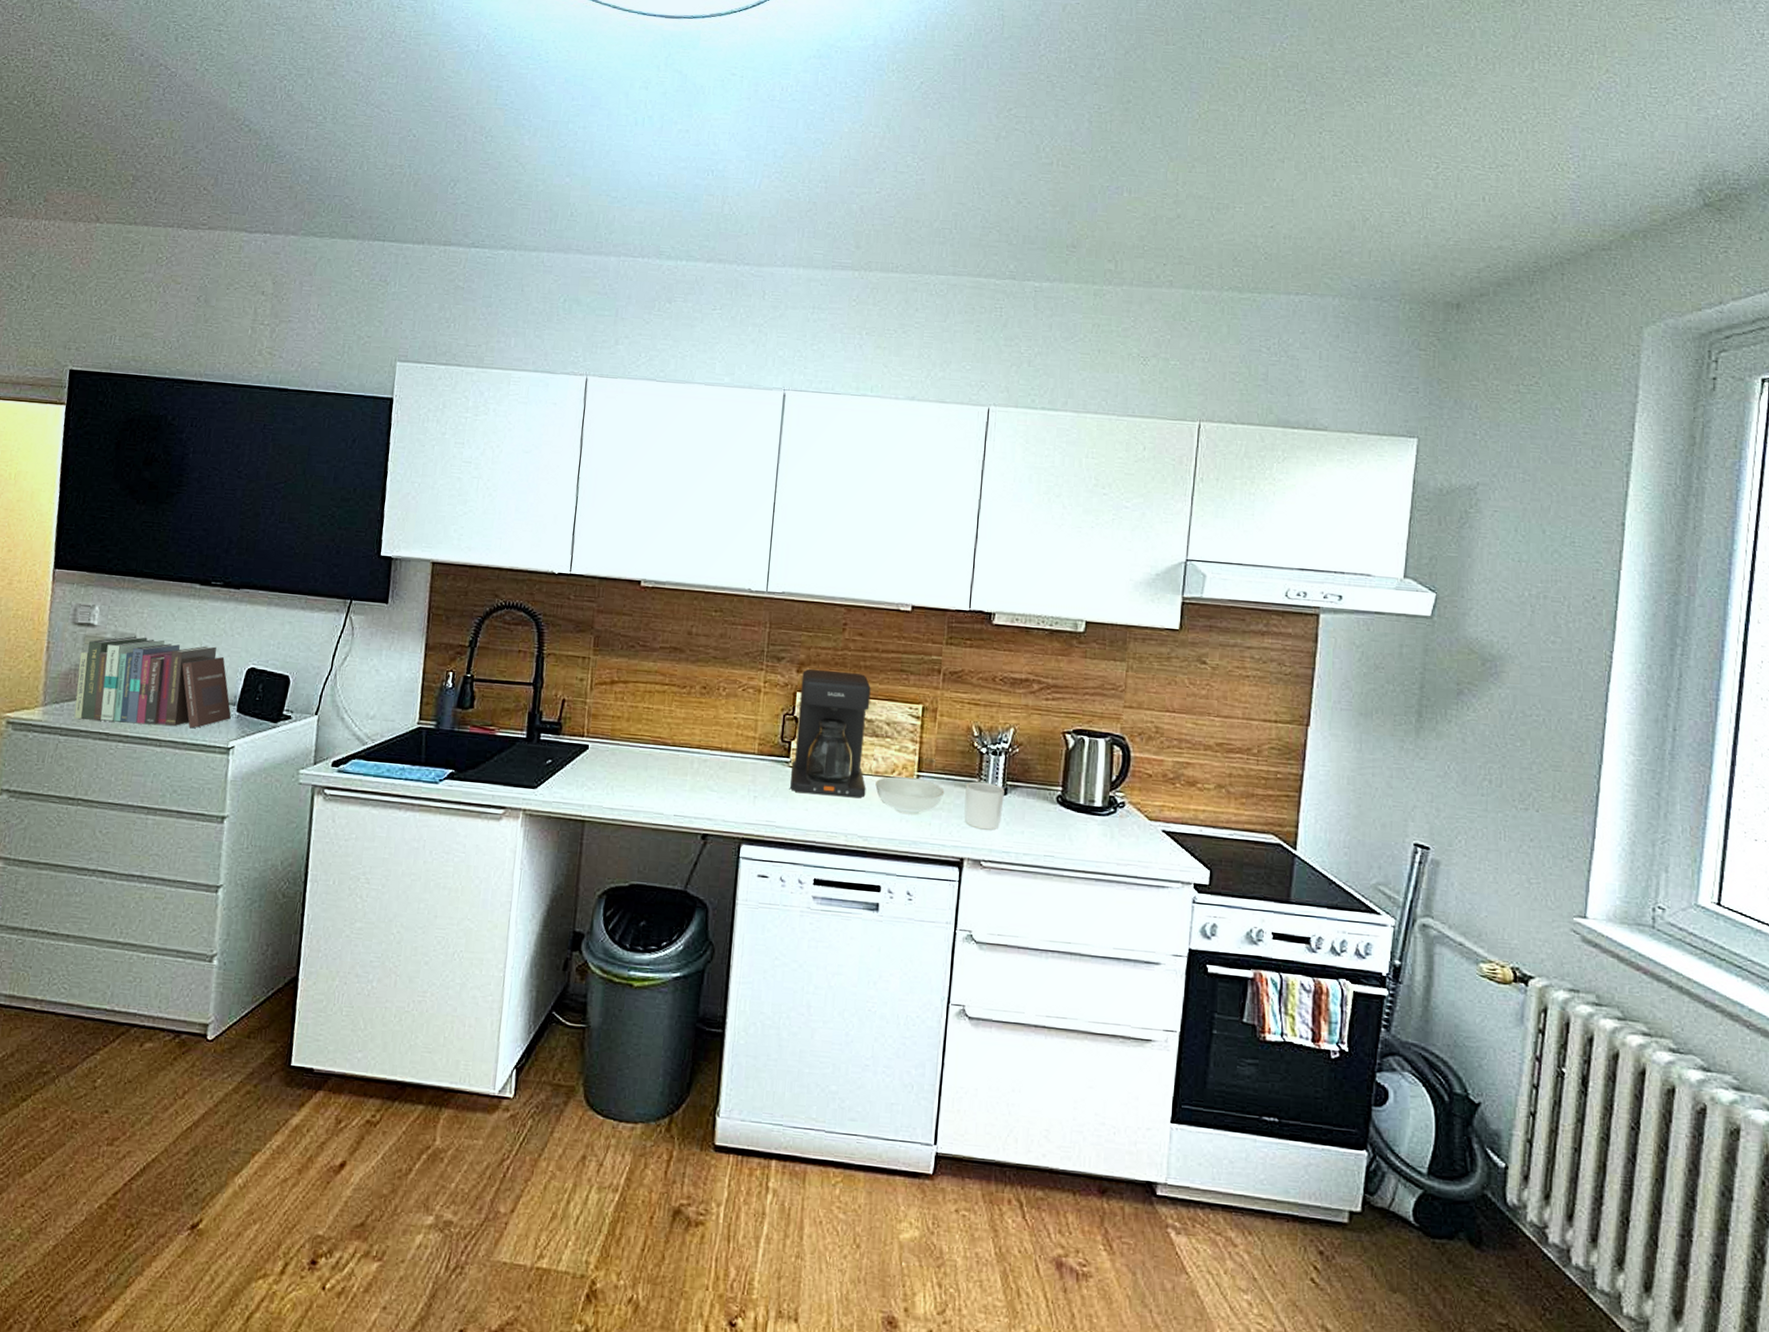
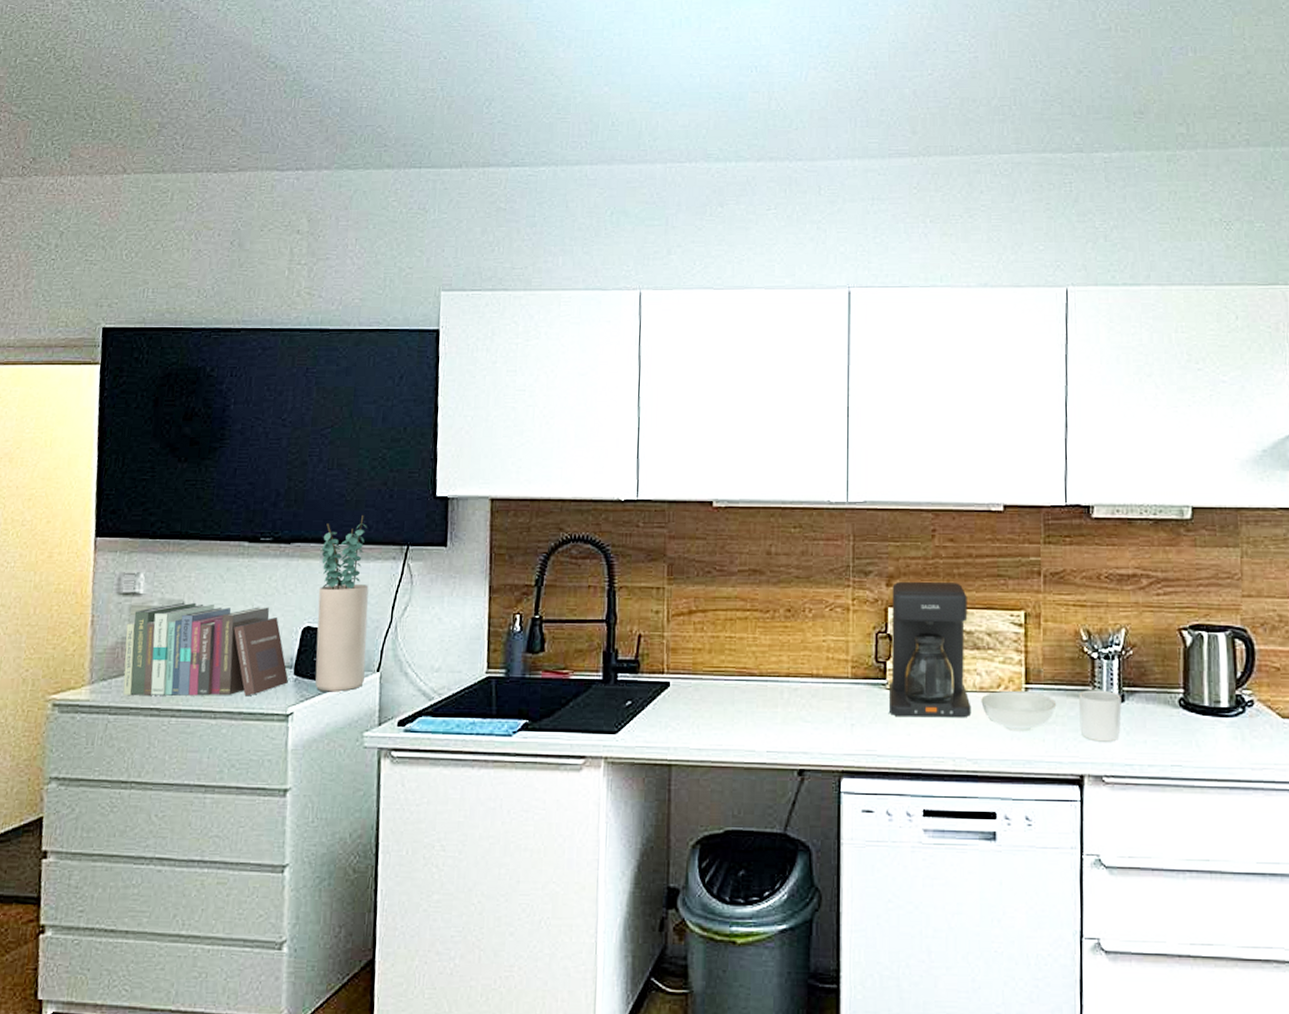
vase: none [256,568,314,731] -> present [315,515,369,692]

